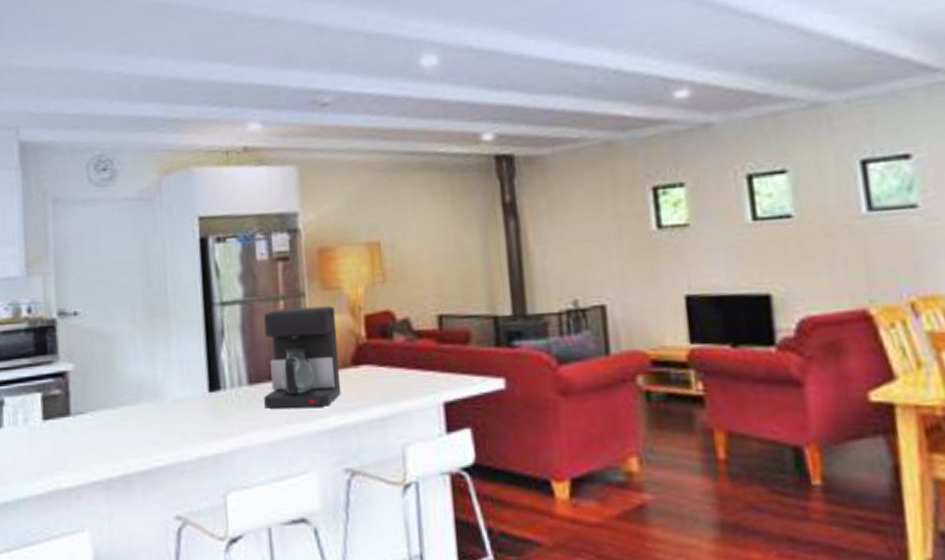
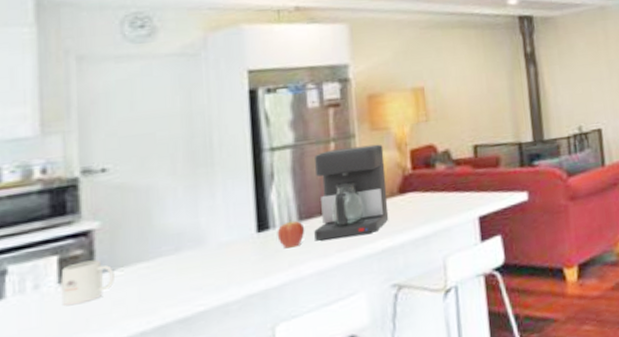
mug: none [44,401,86,443] -> present [60,259,114,307]
fruit: none [227,382,255,413] -> present [277,219,305,249]

